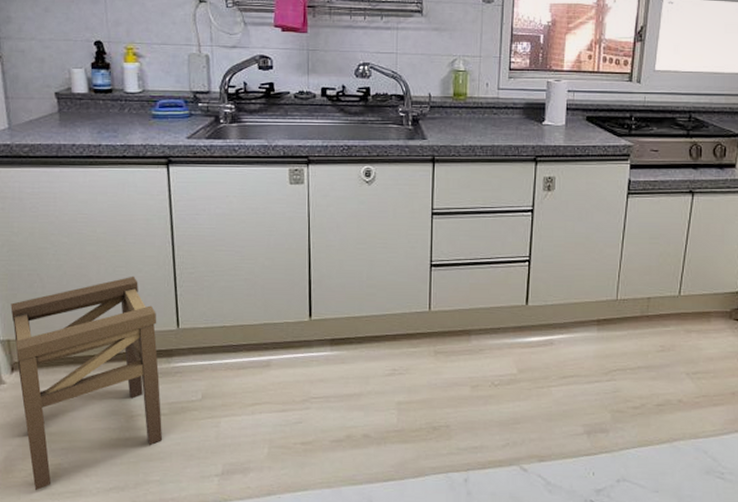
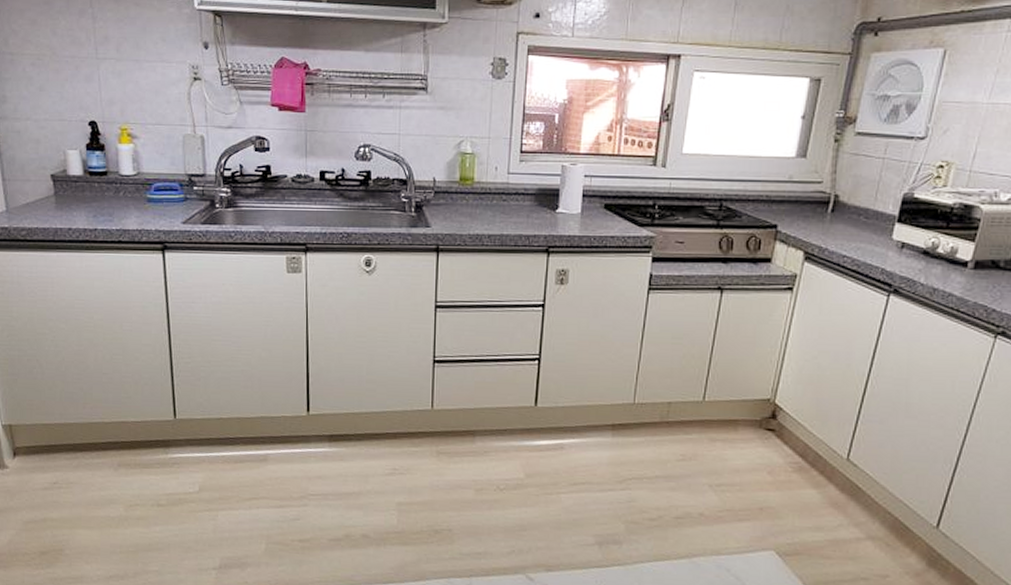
stool: present [10,276,163,491] -> none [11,364,161,575]

